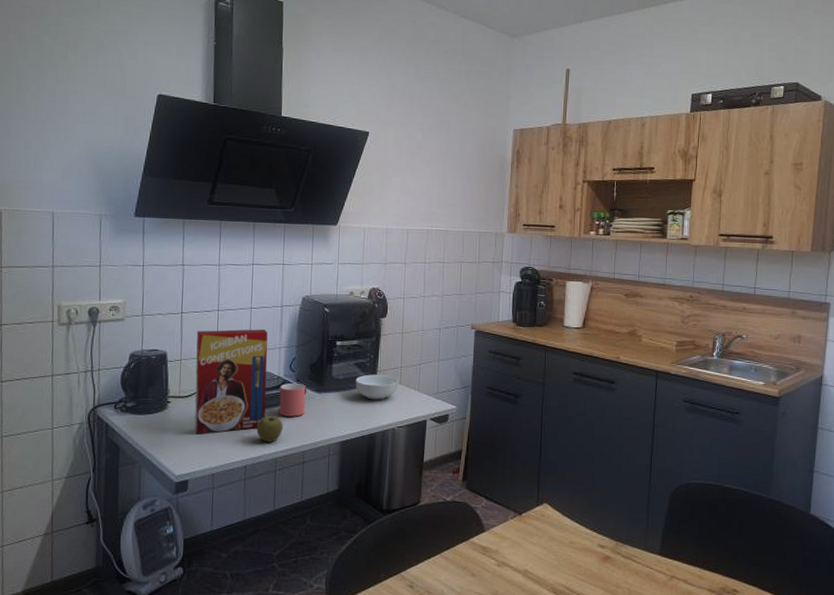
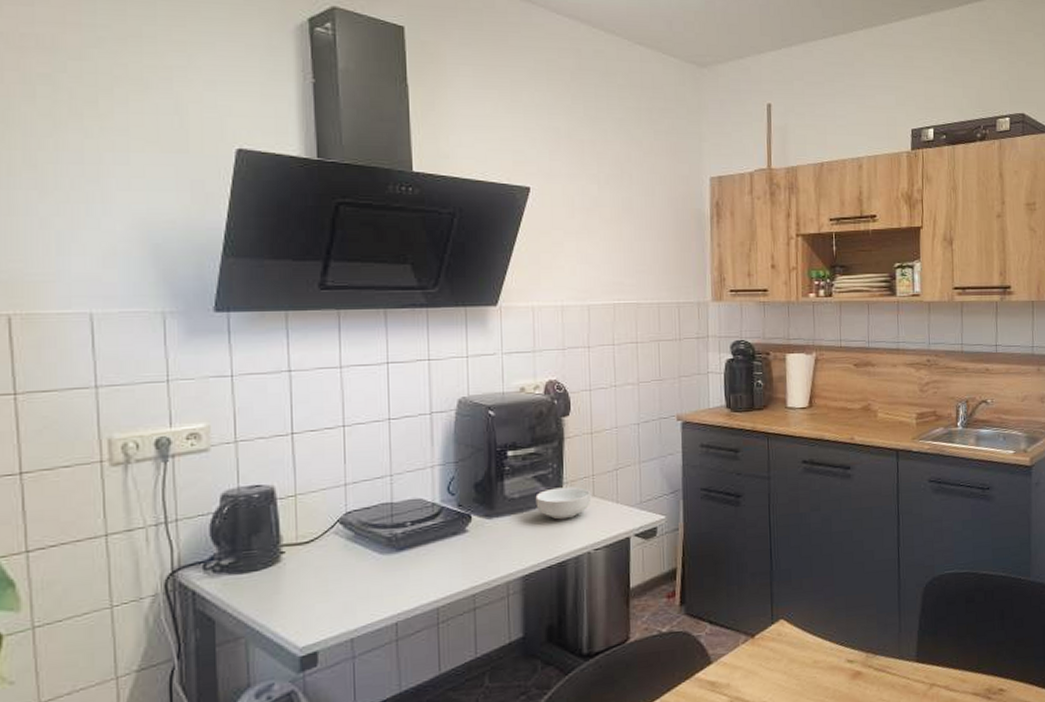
cereal box: present [194,329,268,435] -> none [315,445,419,590]
apple: present [256,416,283,442] -> none [408,554,444,589]
mug: present [279,383,306,417] -> none [436,509,472,553]

